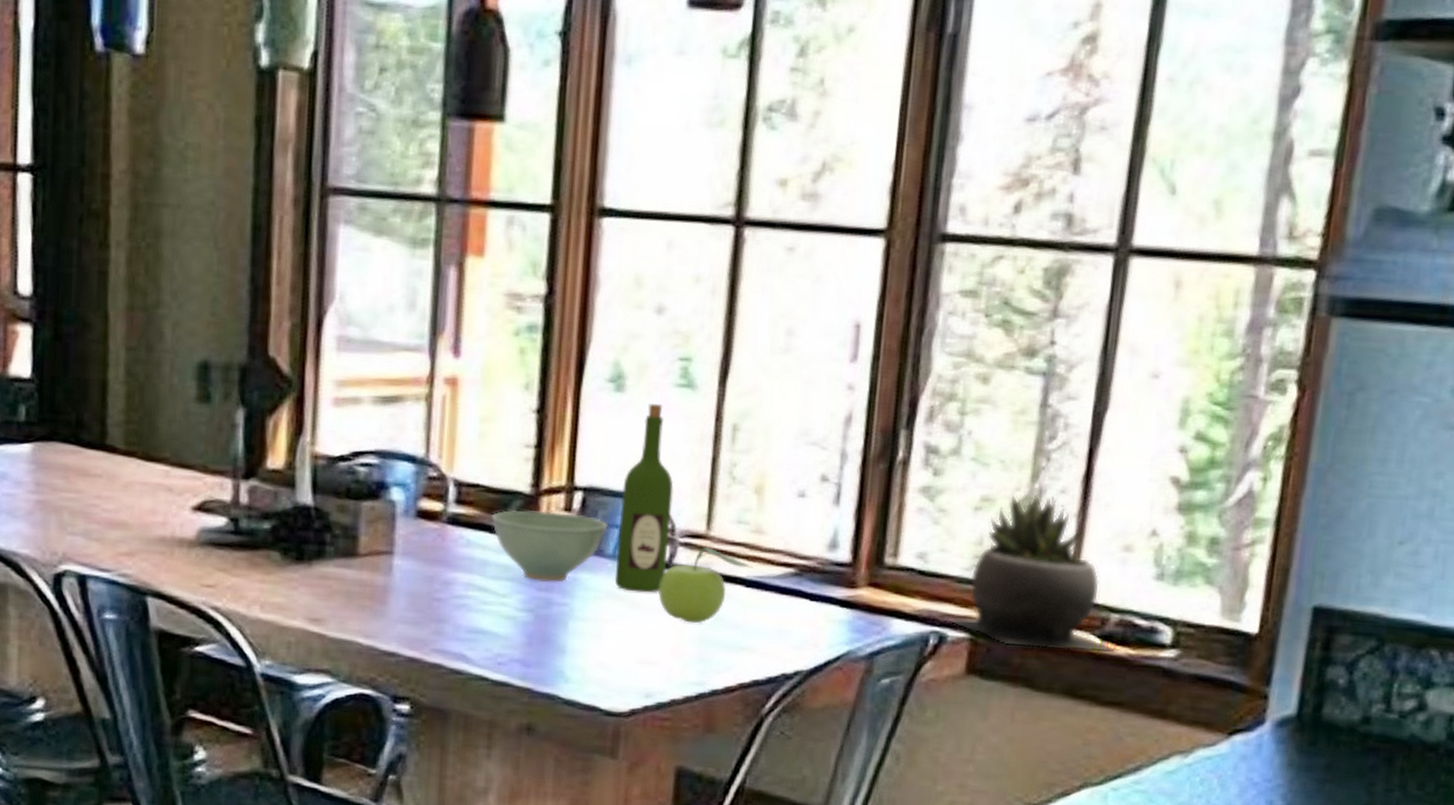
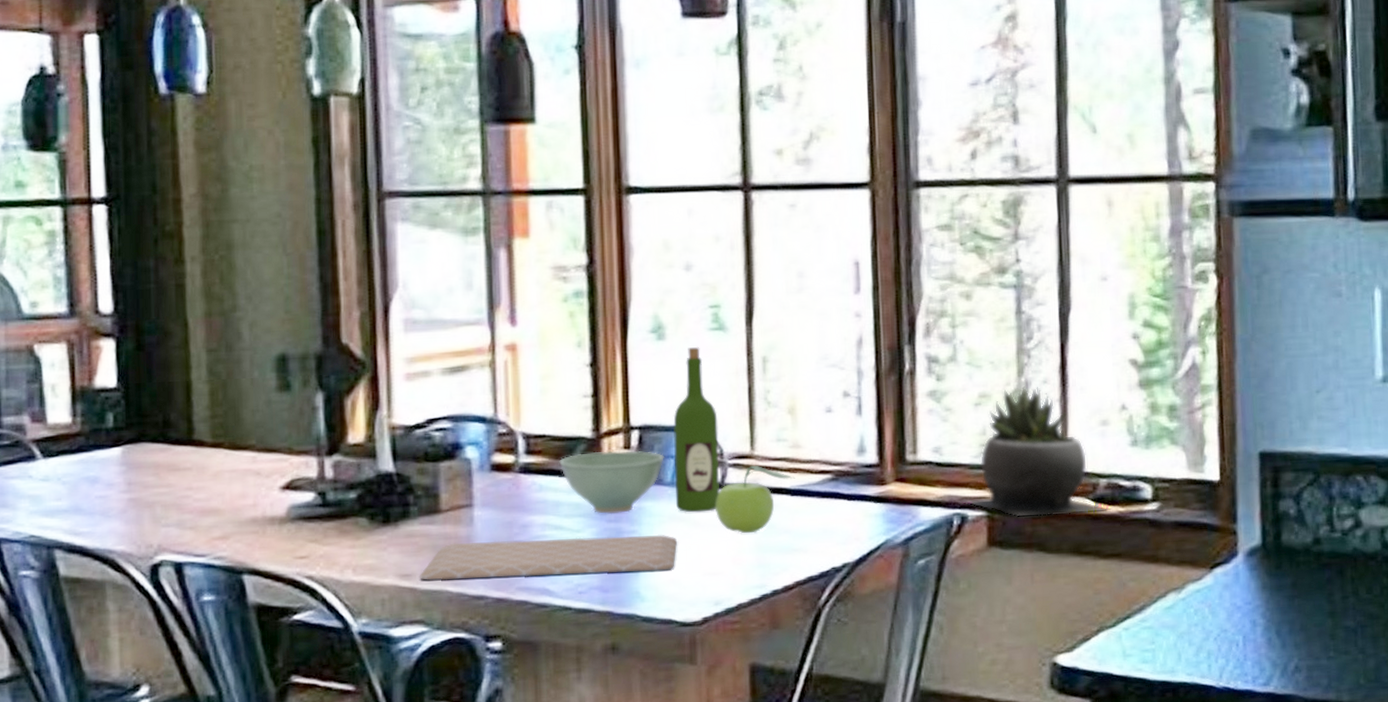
placemat: none [329,591,611,652] -> present [419,534,677,581]

